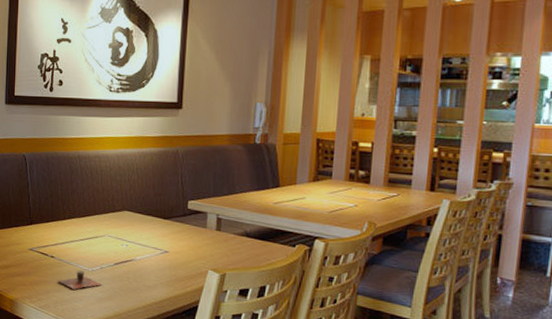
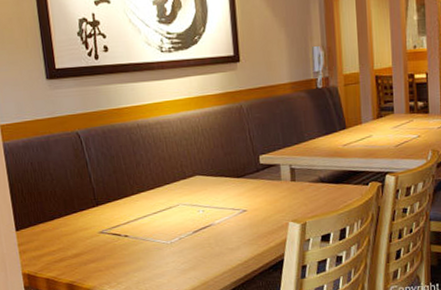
cup: present [57,269,102,290] -> none [136,244,184,266]

